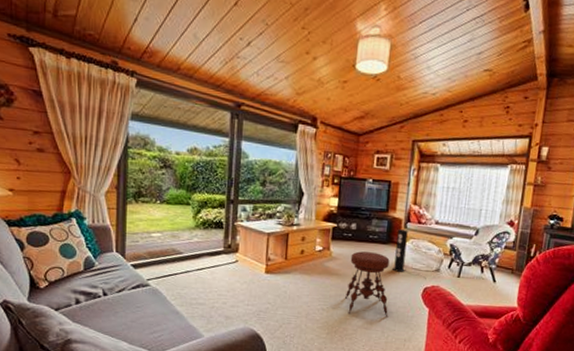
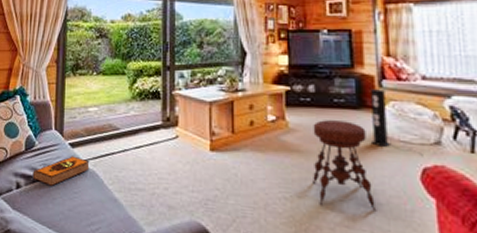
hardback book: none [93,275,153,302] -> present [32,156,90,186]

